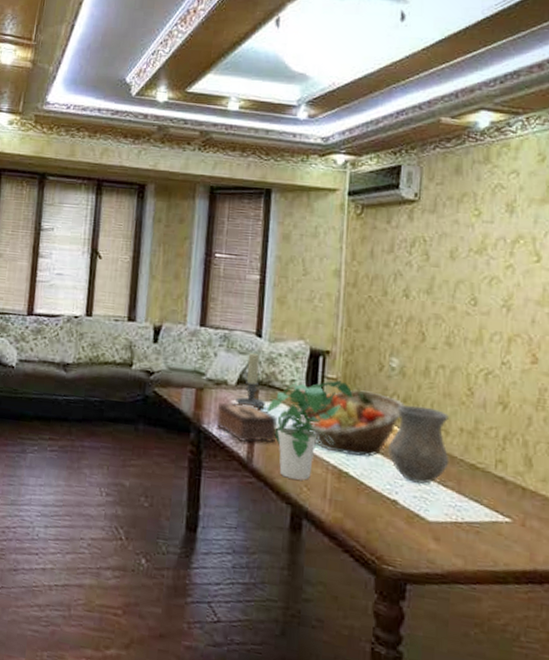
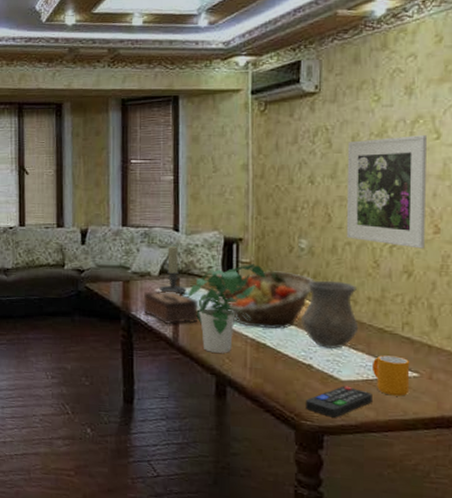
remote control: none [388,527,461,564] -> present [306,386,372,418]
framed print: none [440,255,527,379] -> present [346,135,427,249]
mug: none [461,495,503,544] -> present [371,355,410,397]

